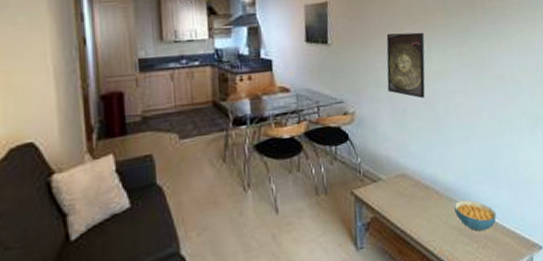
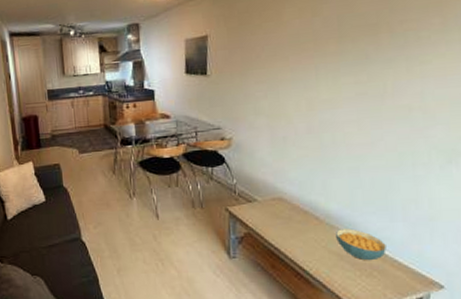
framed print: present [386,32,426,99] -> none [267,61,313,128]

